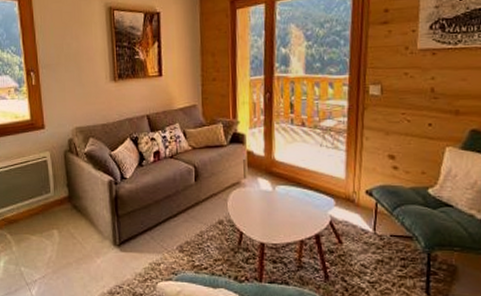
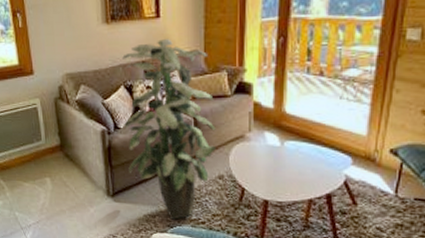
indoor plant: none [128,95,215,267] -> present [122,39,216,220]

